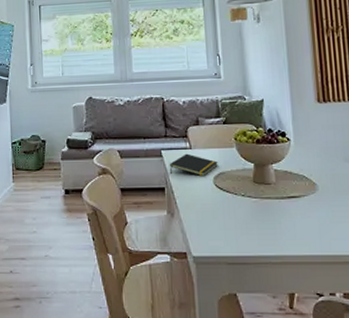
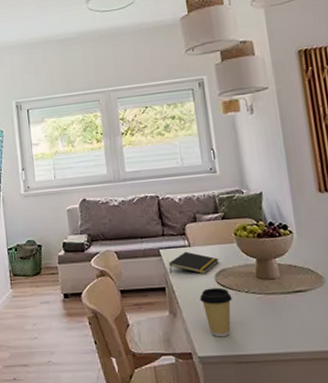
coffee cup: none [197,190,229,238] -> present [199,287,232,337]

